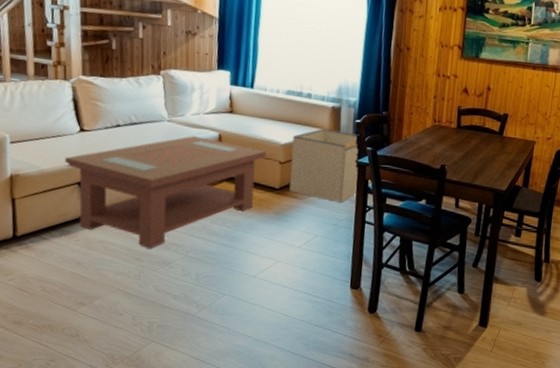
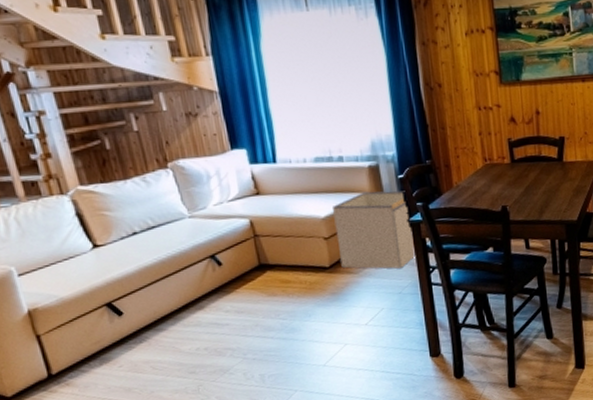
coffee table: present [65,136,267,248] -> none [84,227,308,359]

